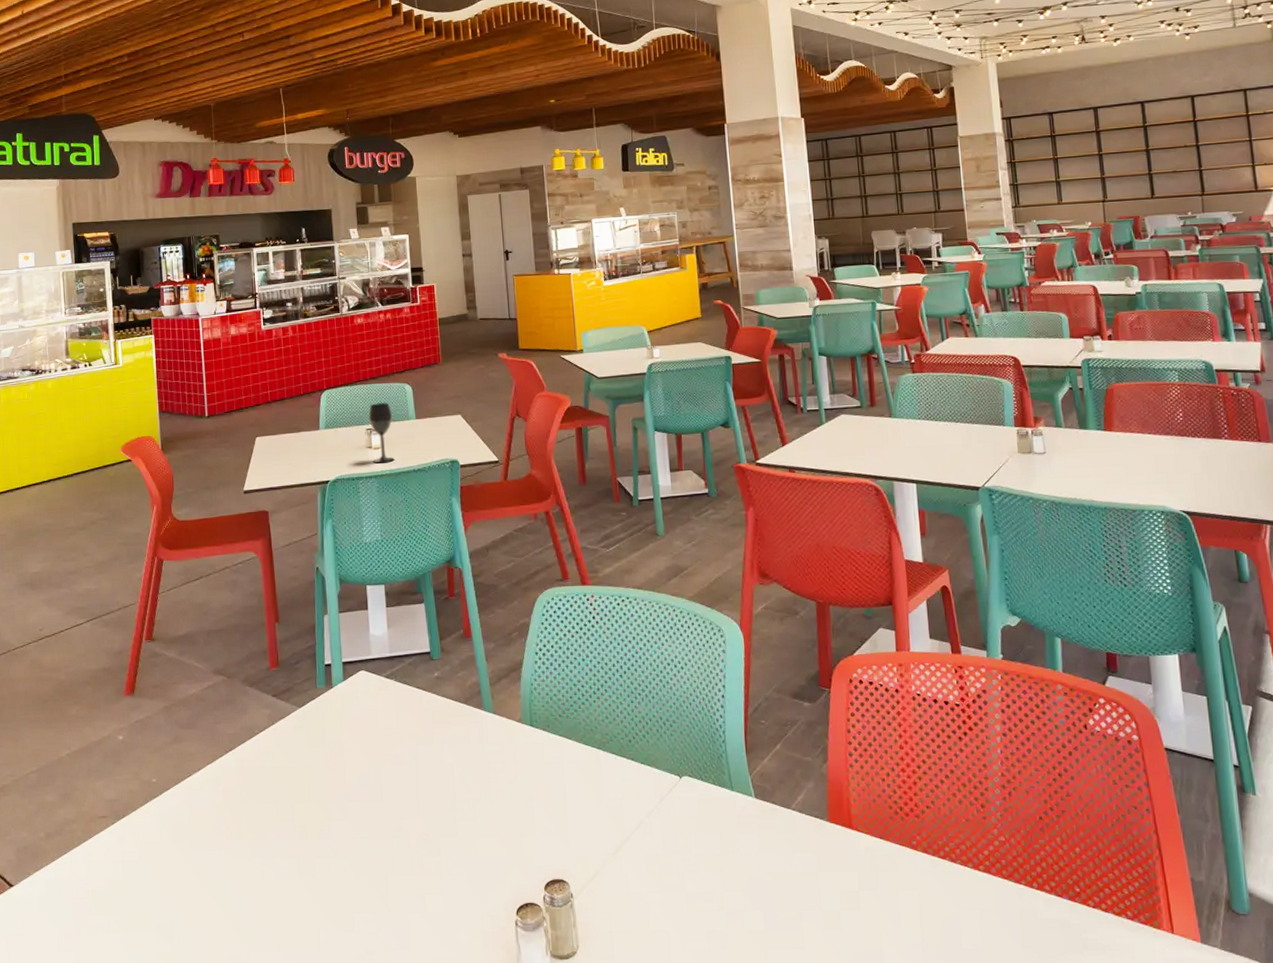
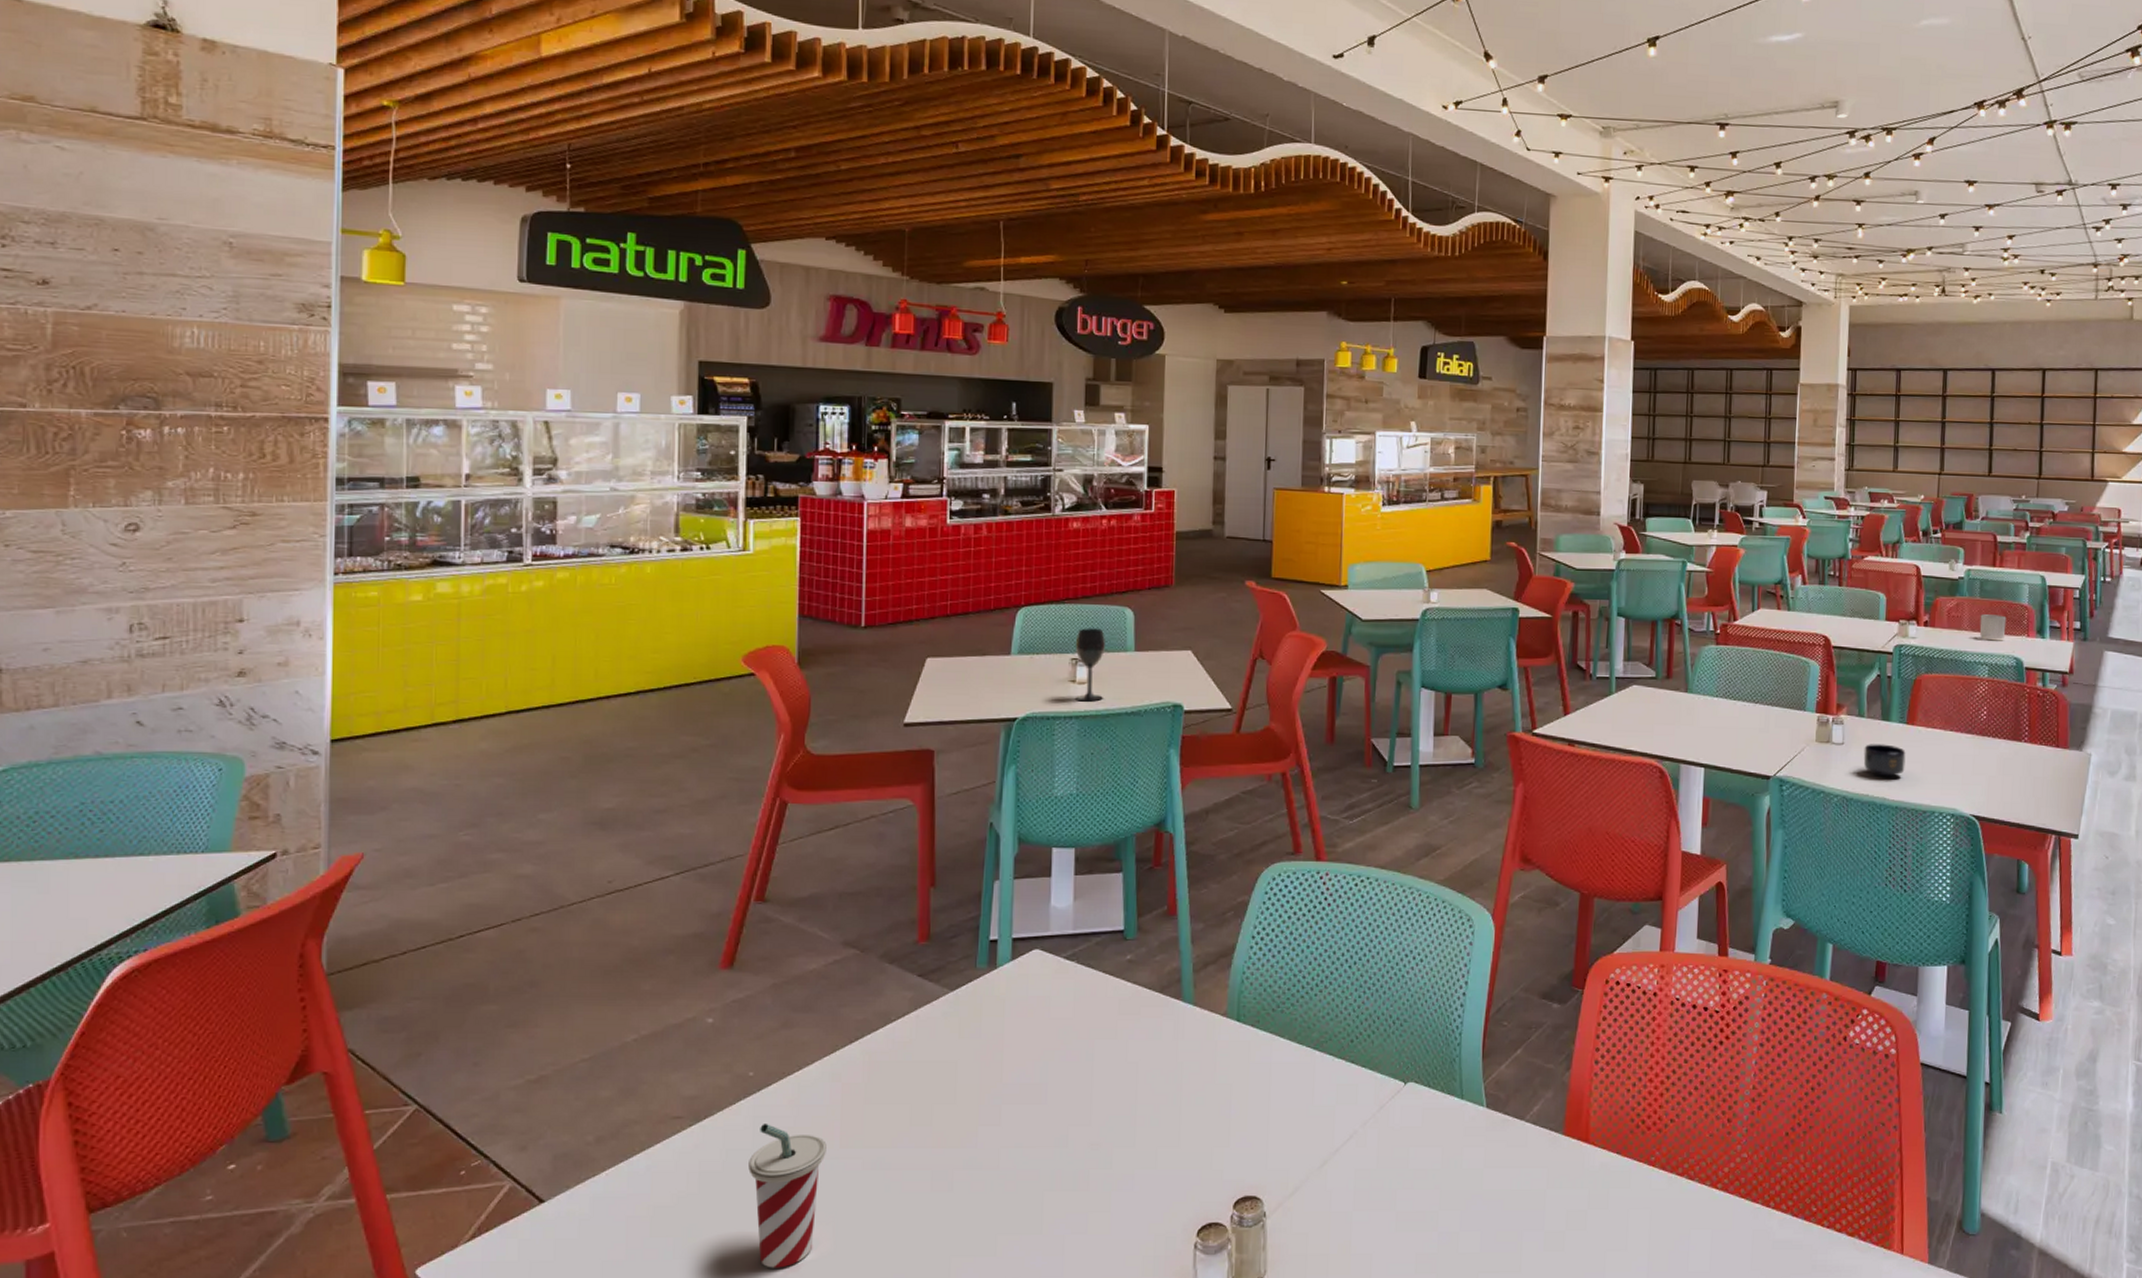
beverage cup: none [158,821,216,941] -> present [748,1124,827,1268]
mug: none [1066,450,1109,481] -> present [1863,744,1906,777]
mug: none [1162,323,1191,348] -> present [1979,614,2007,641]

